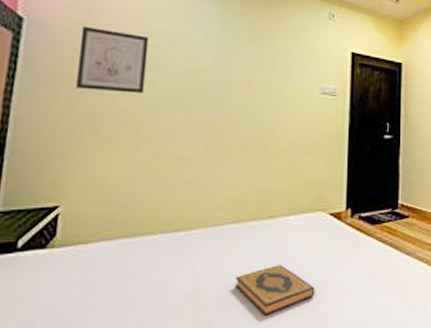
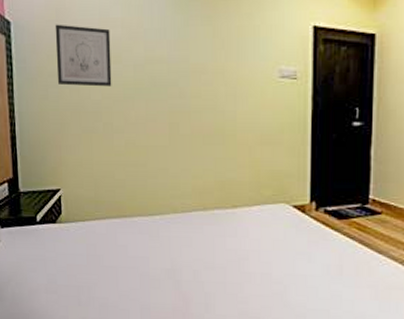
hardback book: present [234,265,315,317] -> none [205,252,281,298]

